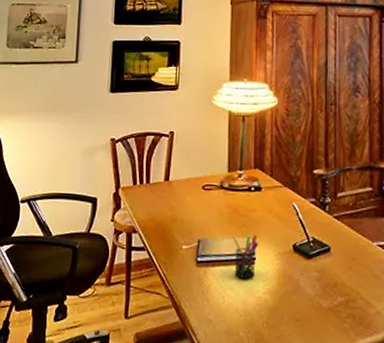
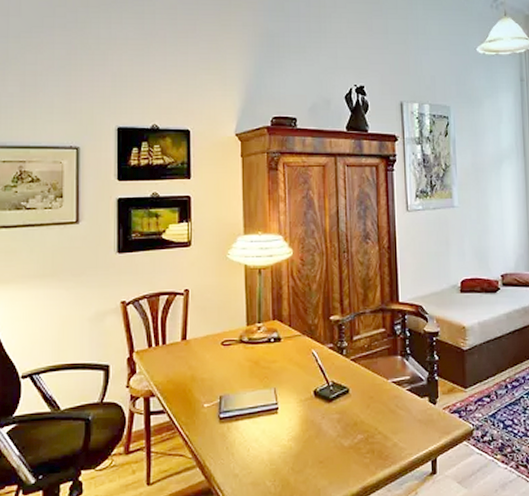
pen holder: present [233,234,259,279] -> none [255,385,281,429]

